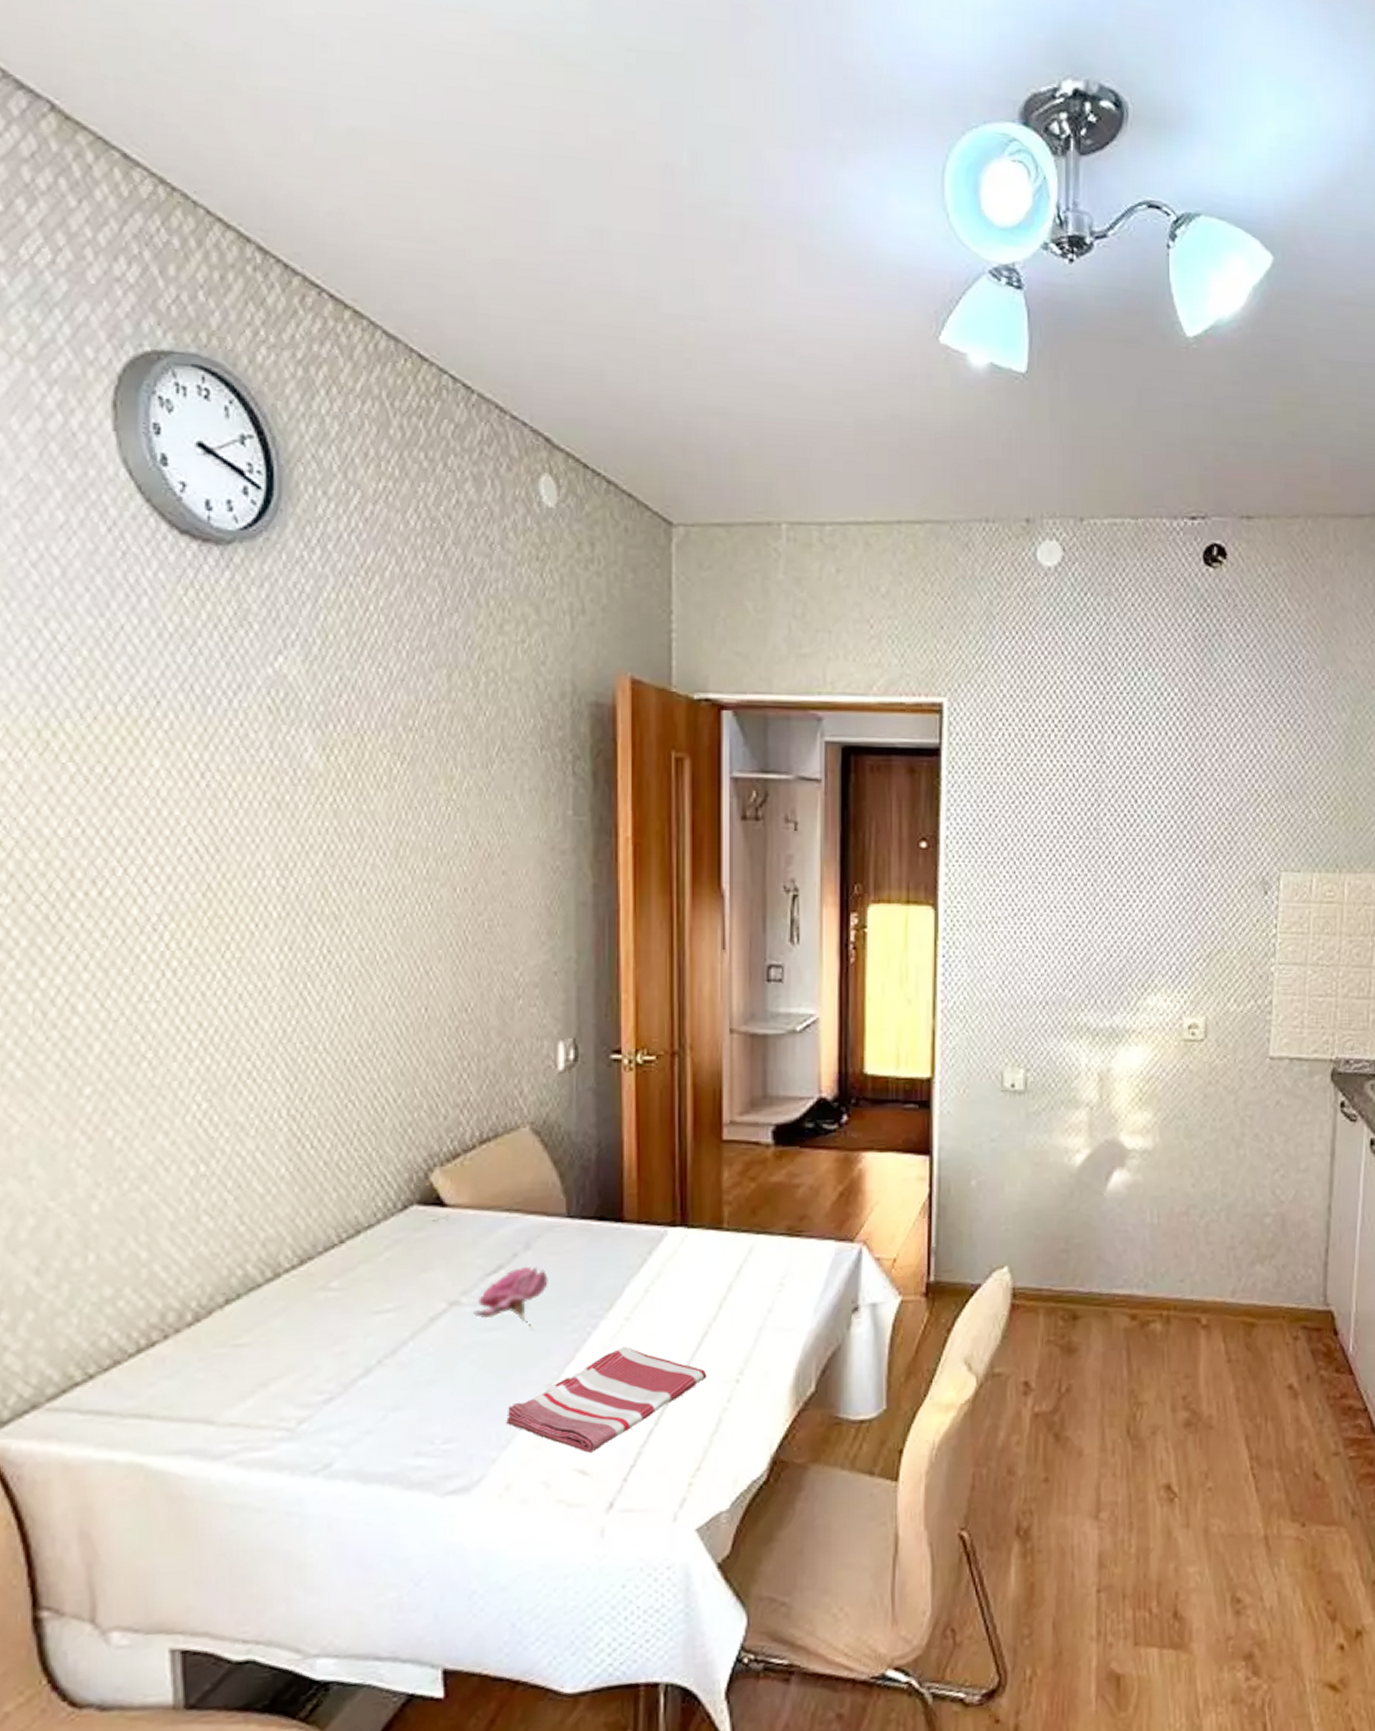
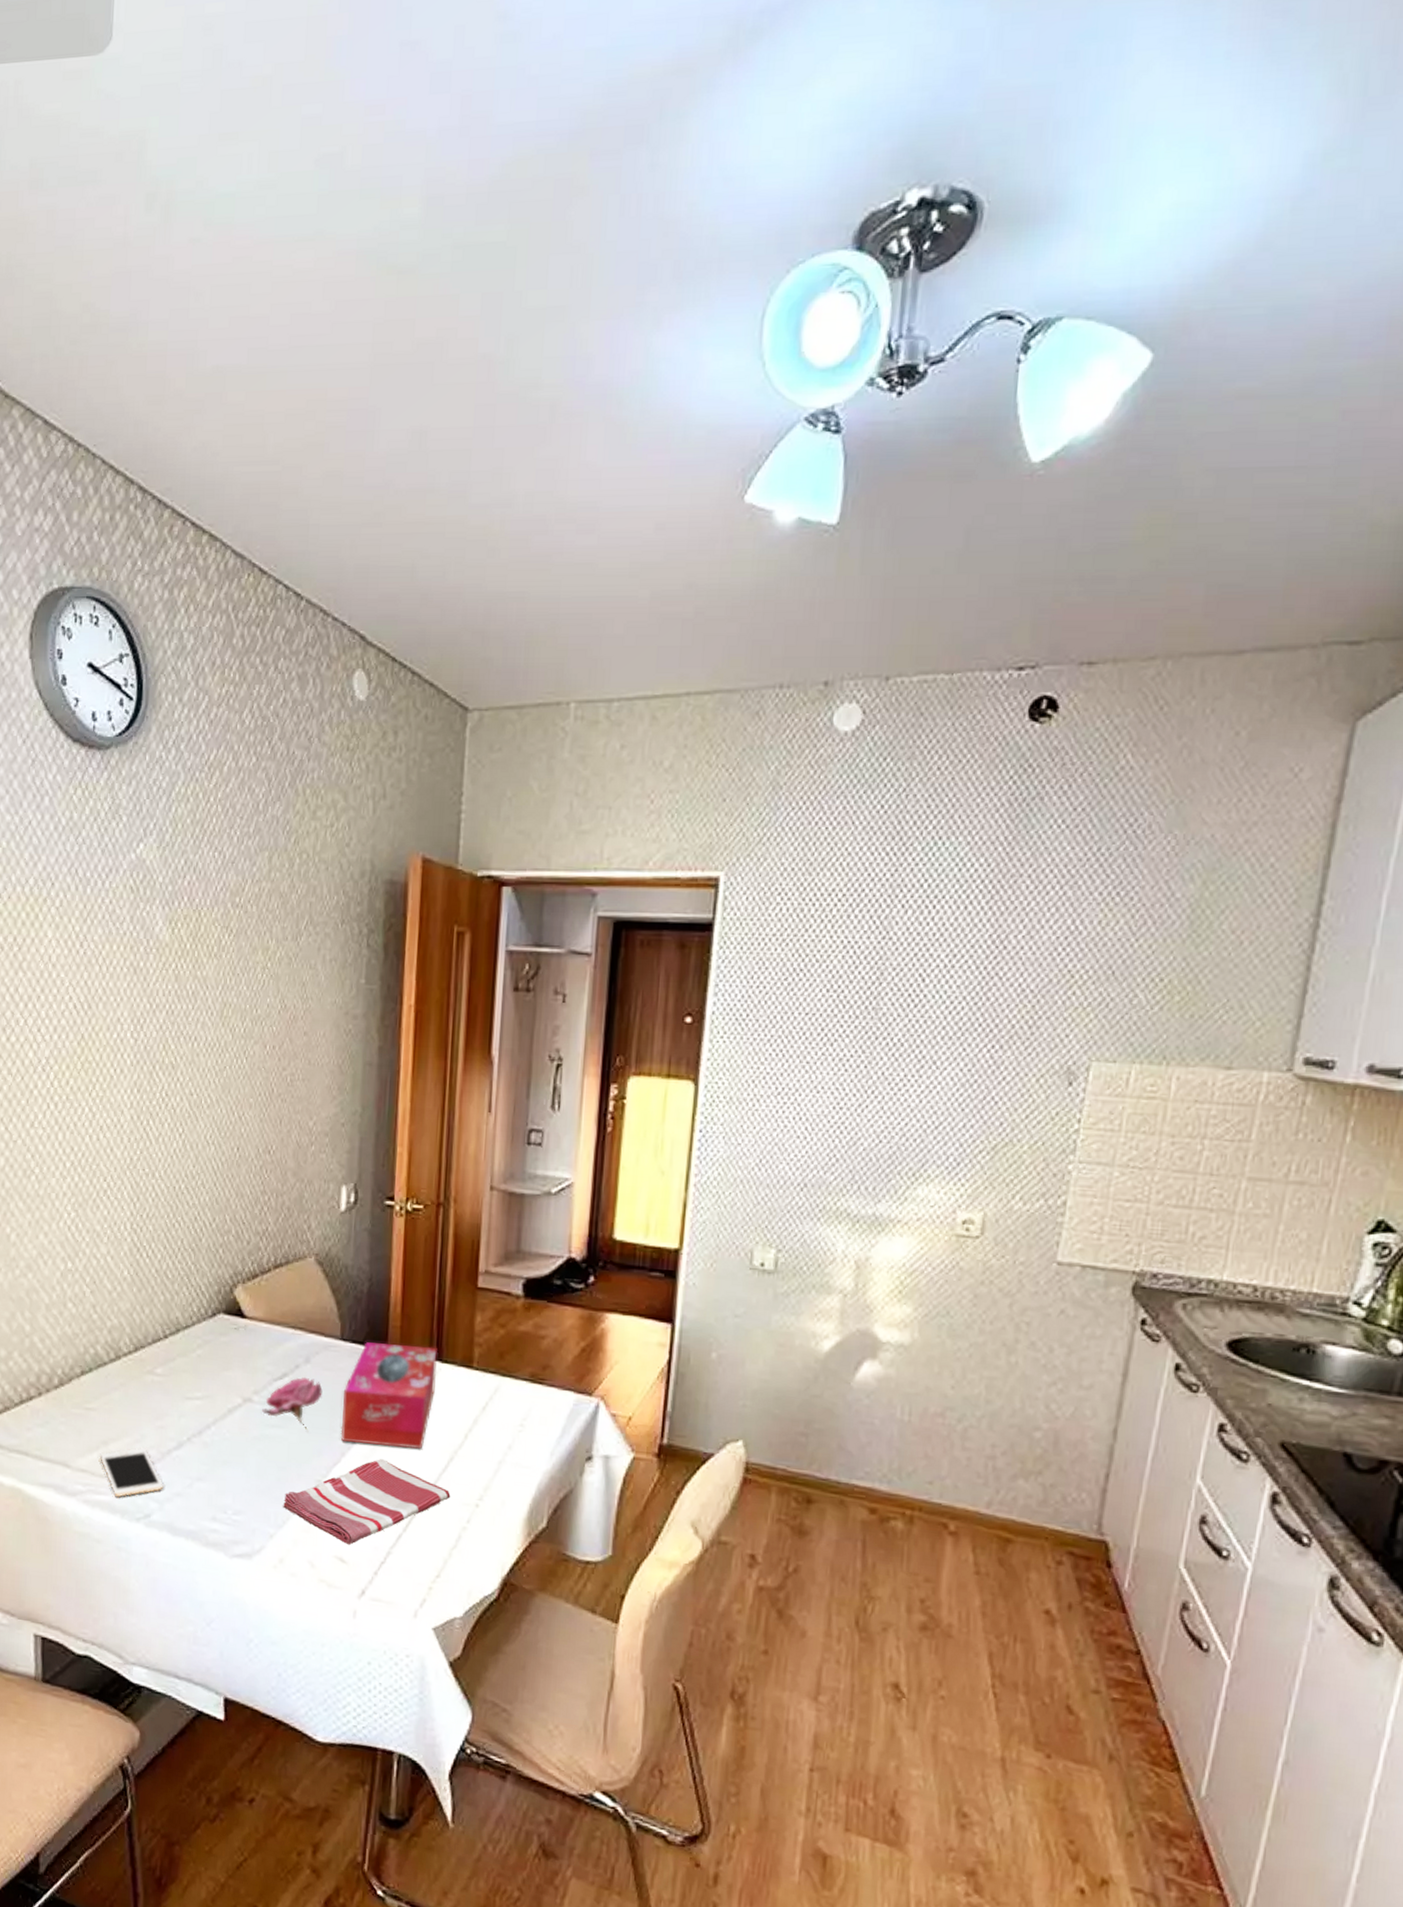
cell phone: none [257,1382,349,1449] -> present [100,1448,165,1497]
tissue box: none [573,1212,682,1334] -> present [340,1342,437,1449]

